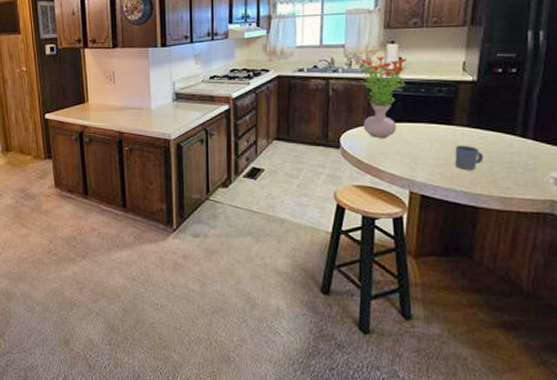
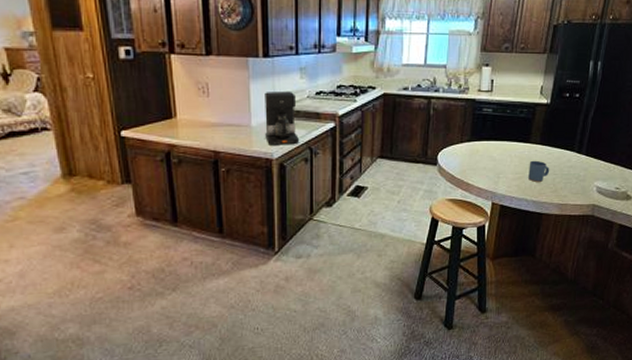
coffee maker: none [163,76,194,127] -> present [265,90,299,145]
flower arrangement: present [356,56,411,138] -> none [455,78,501,155]

